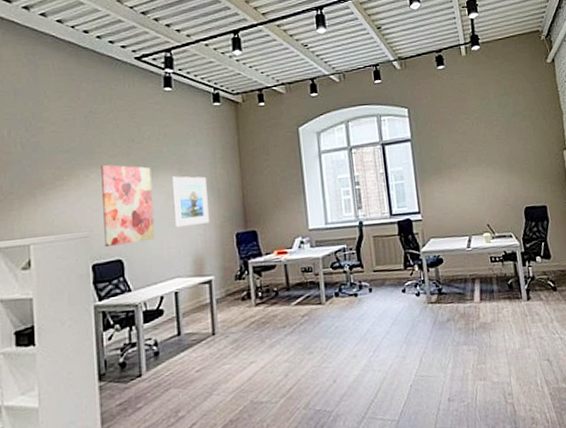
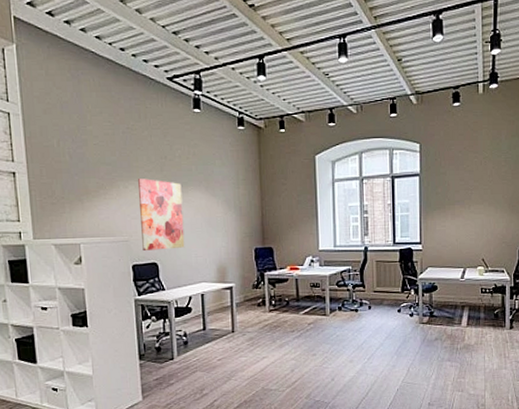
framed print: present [171,176,209,228] -> none [199,193,231,239]

